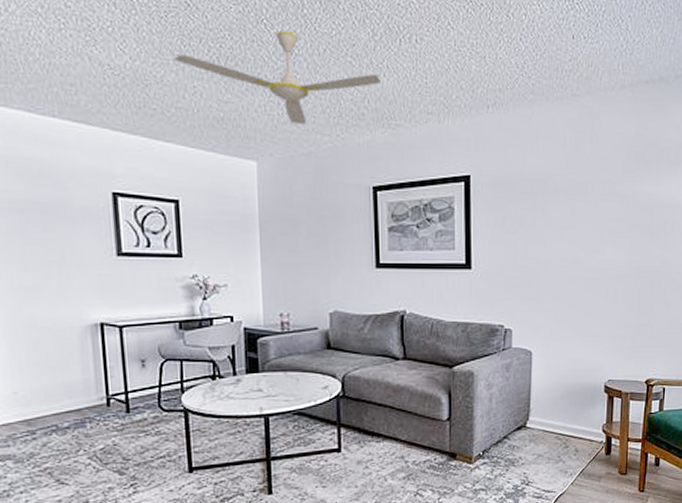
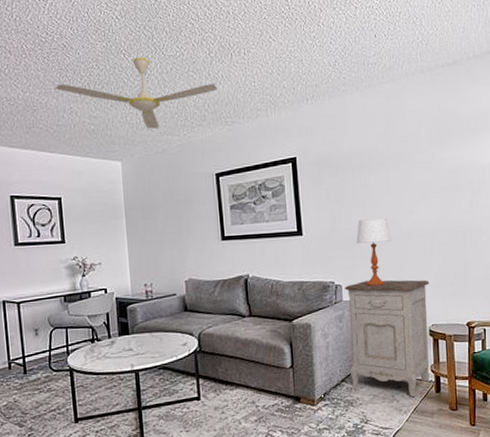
nightstand: none [513,325,610,458] -> present [345,279,430,397]
table lamp: none [532,256,572,334] -> present [356,218,391,287]

